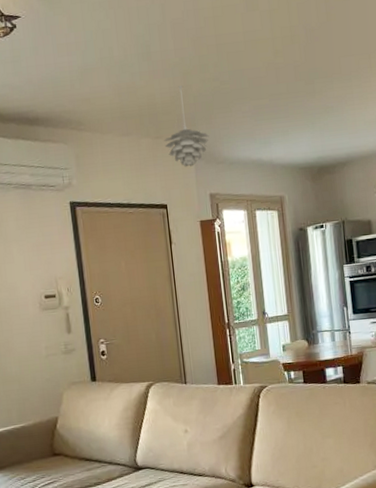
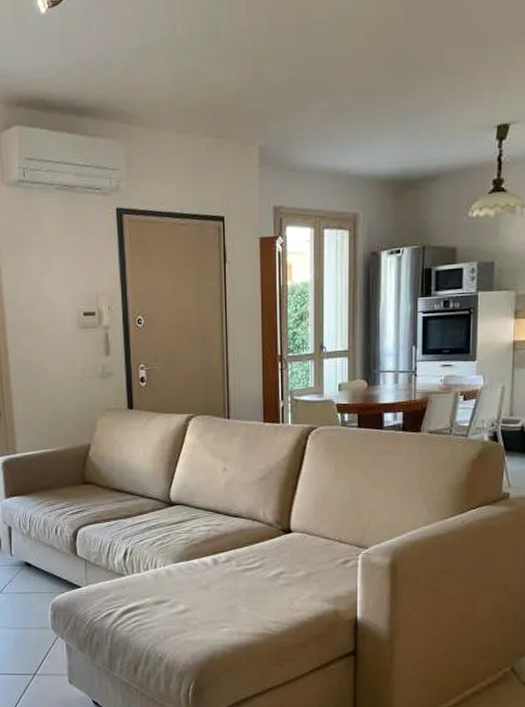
pendant light: present [164,85,209,167] -> none [226,74,279,174]

